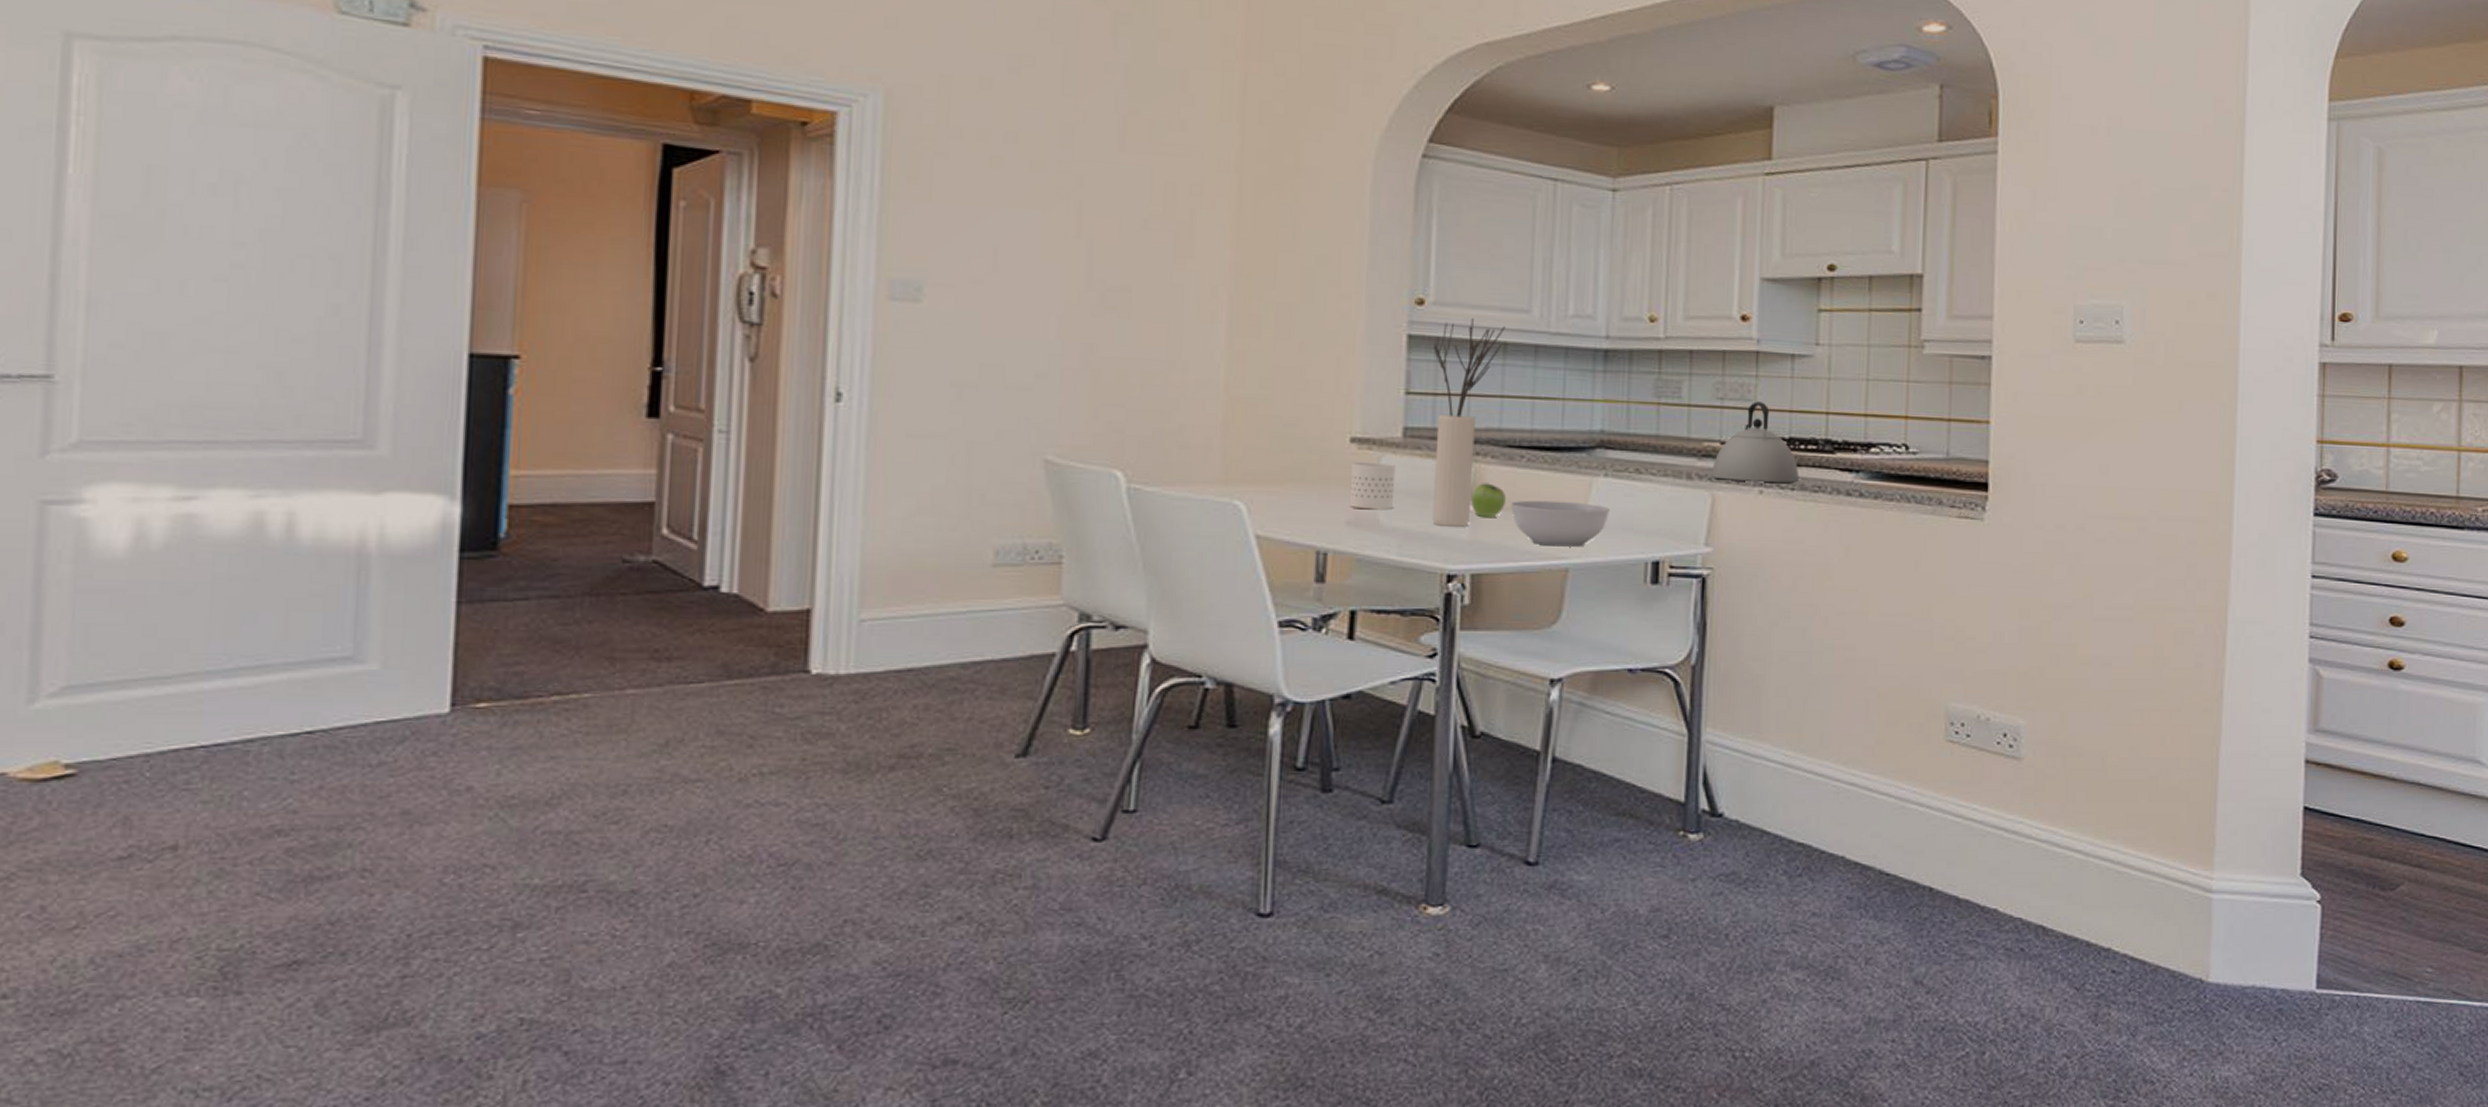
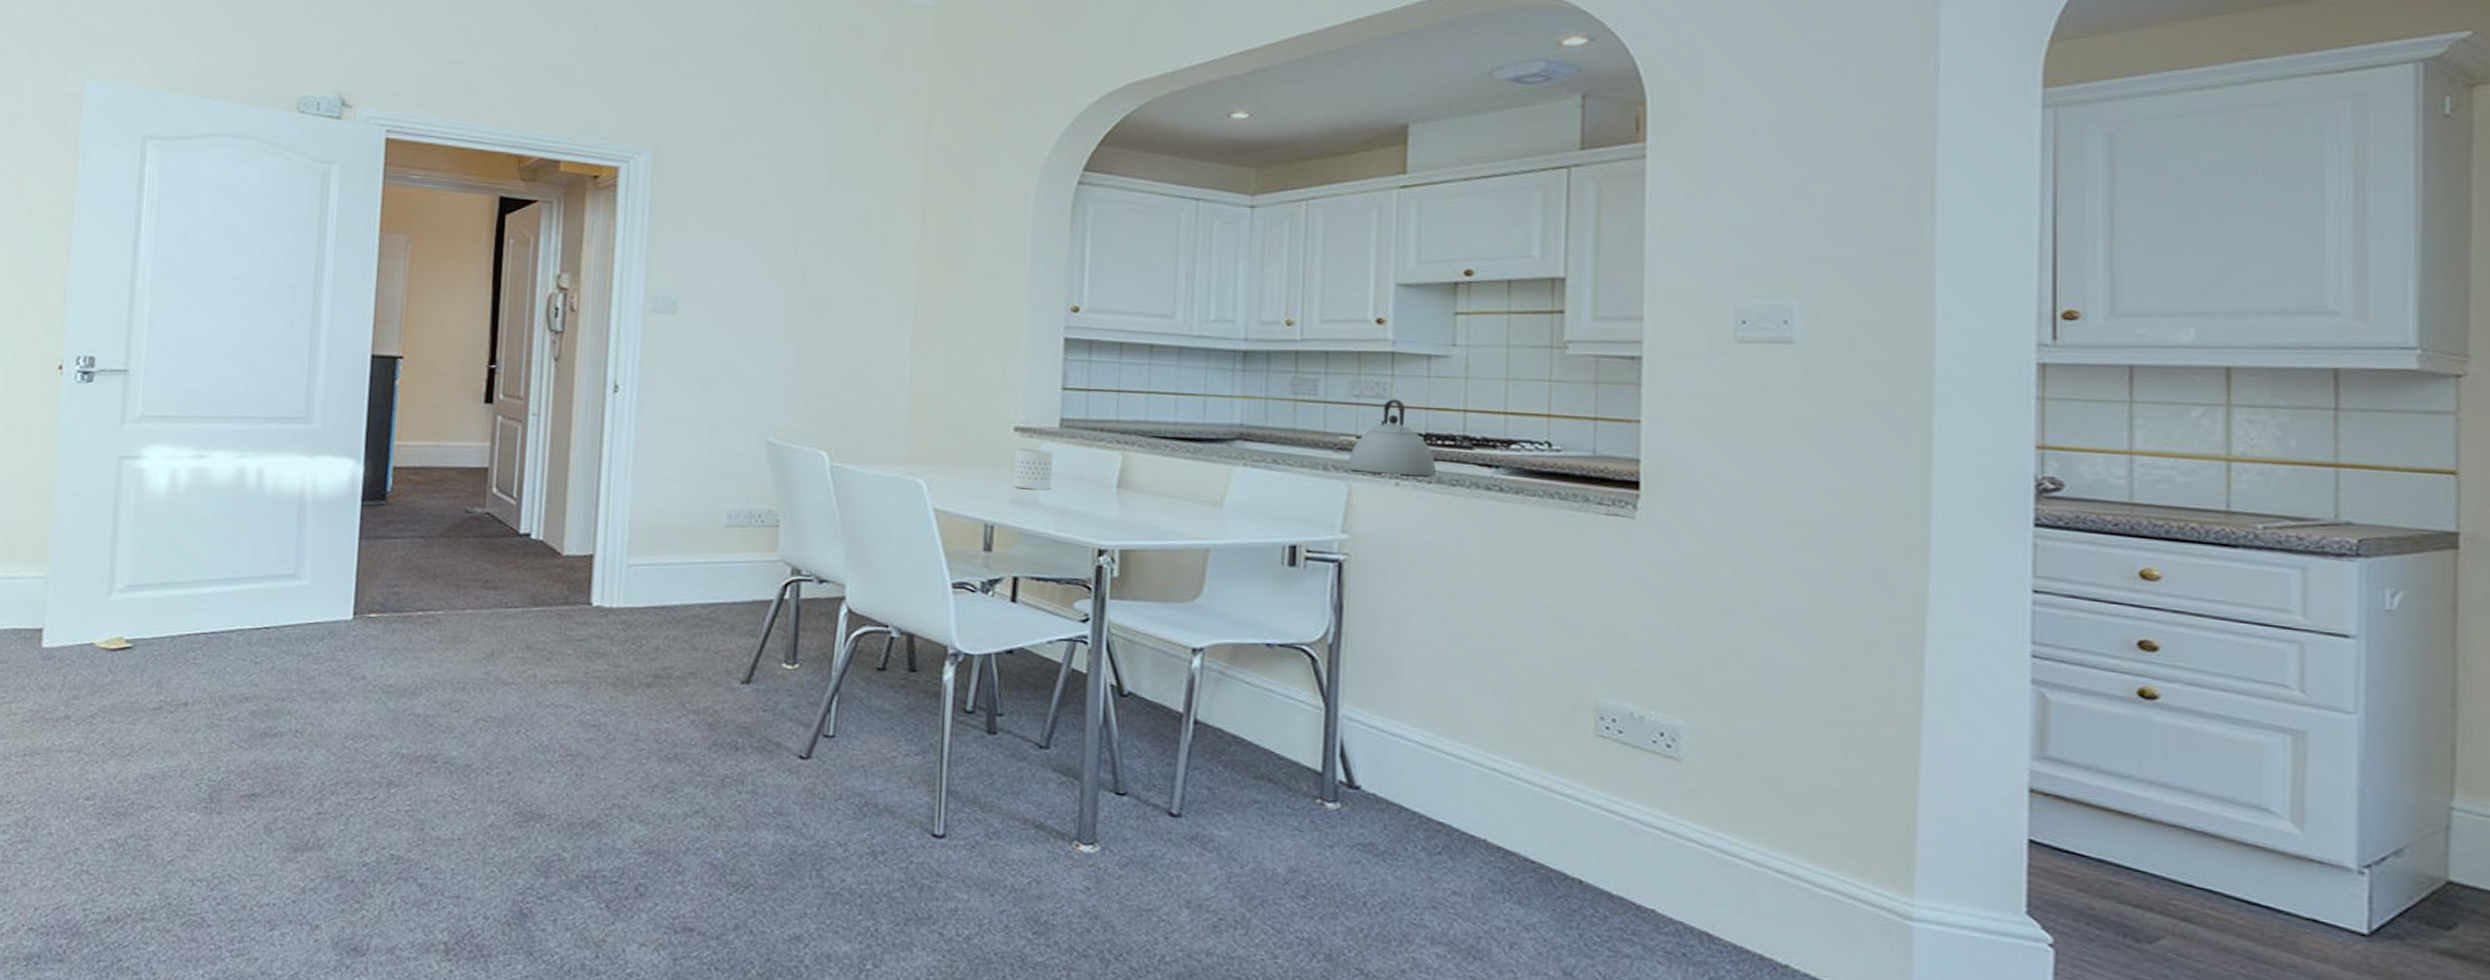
vase: present [1432,318,1505,527] -> none [1085,323,1152,508]
fruit: present [1470,483,1507,518] -> none [1119,469,1153,501]
bowl: present [1511,500,1610,547] -> none [1156,485,1248,529]

